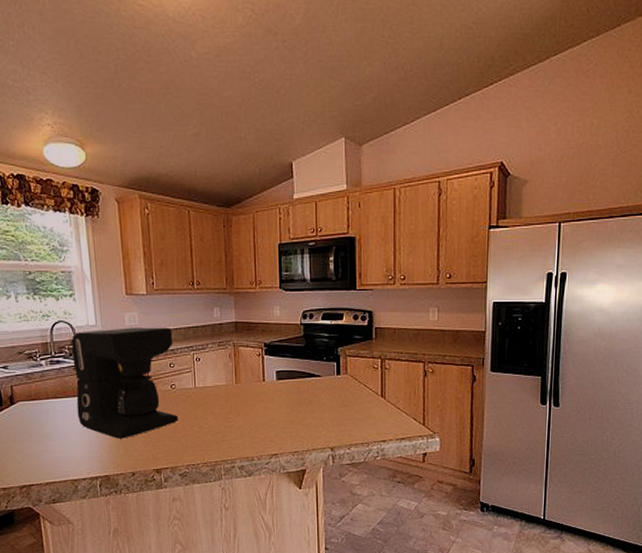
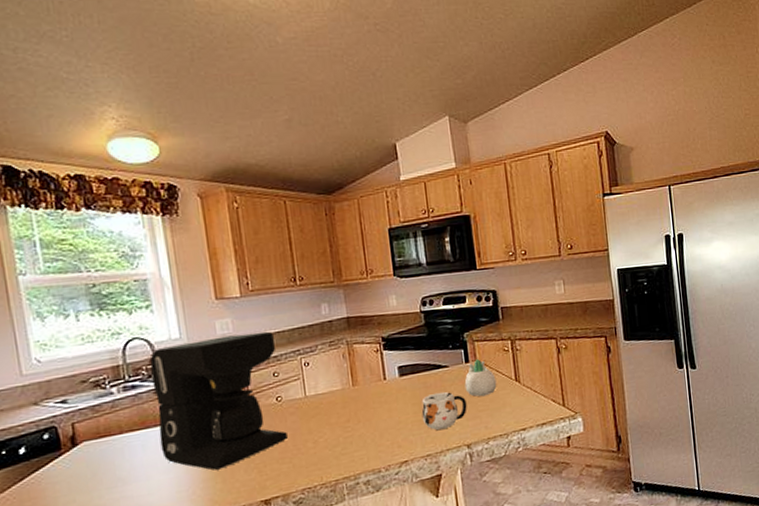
mug: none [293,398,334,432] -> present [421,392,467,430]
succulent planter: none [334,373,364,407] -> present [464,359,497,397]

